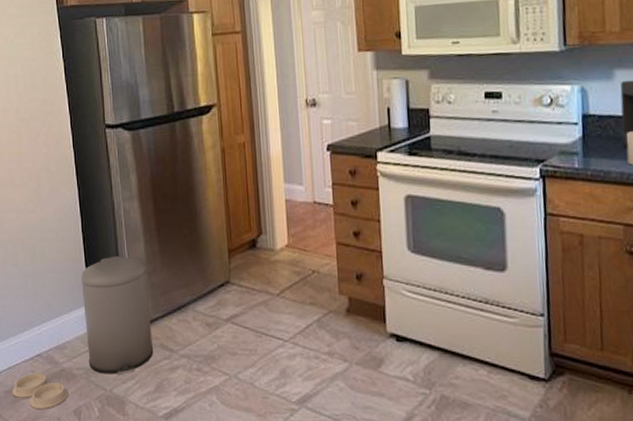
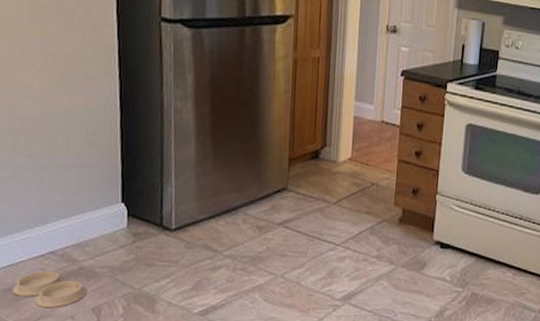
pedal bin: present [81,255,154,376] -> none [114,155,196,275]

